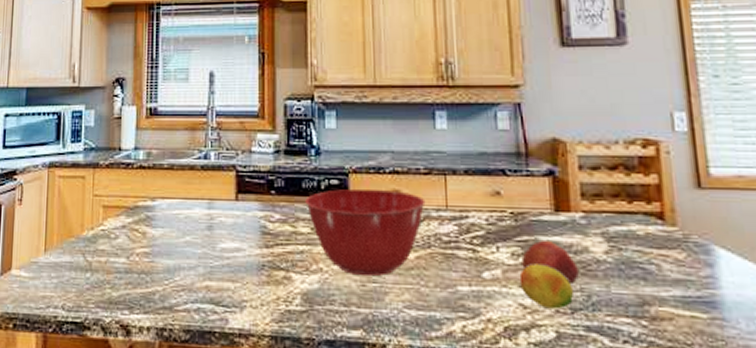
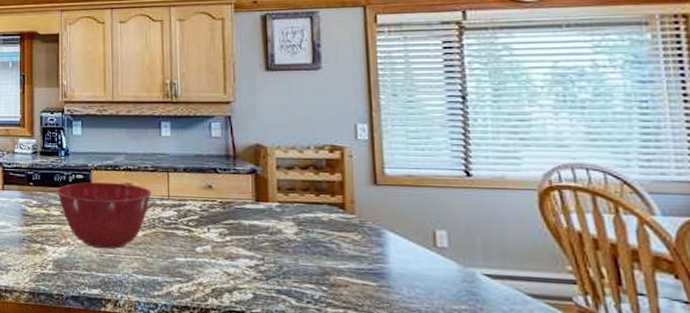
fruit: present [519,263,573,310] -> none [225,241,268,277]
apple: present [521,239,579,283] -> none [227,223,273,257]

